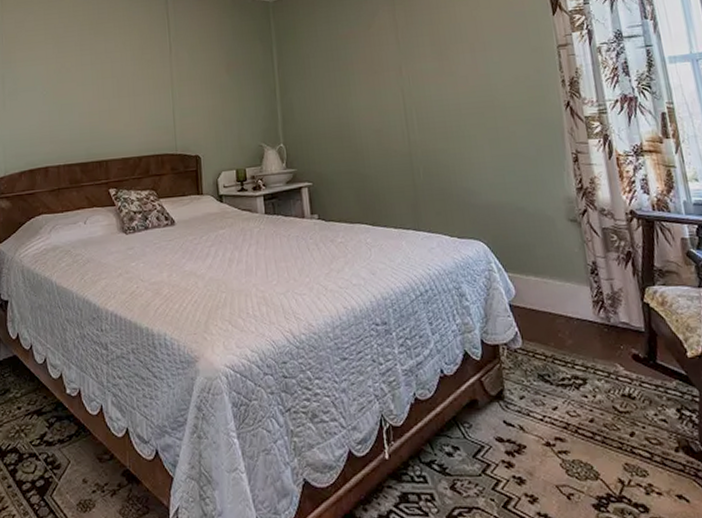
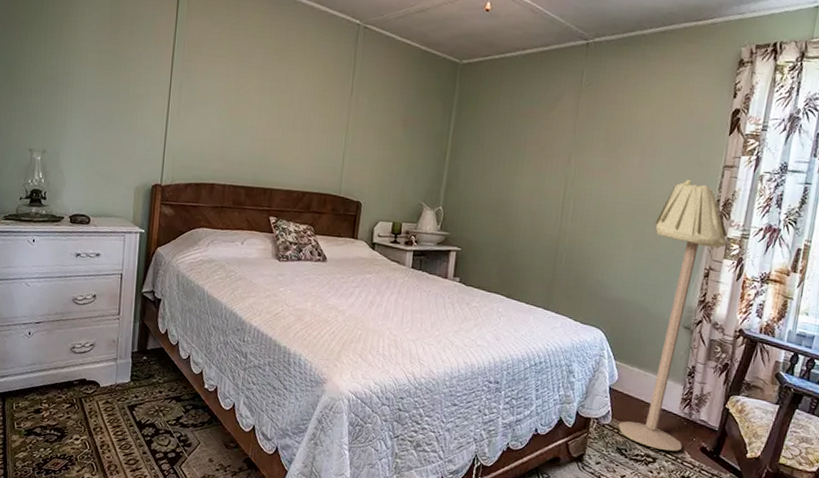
floor lamp: none [505,65,611,367] -> present [618,179,728,451]

